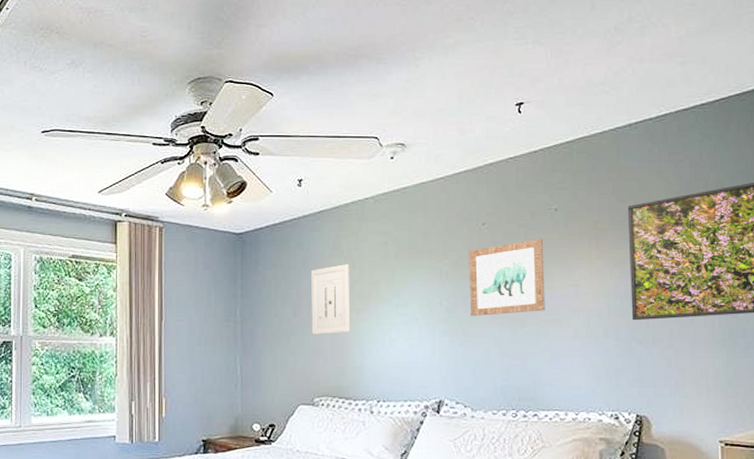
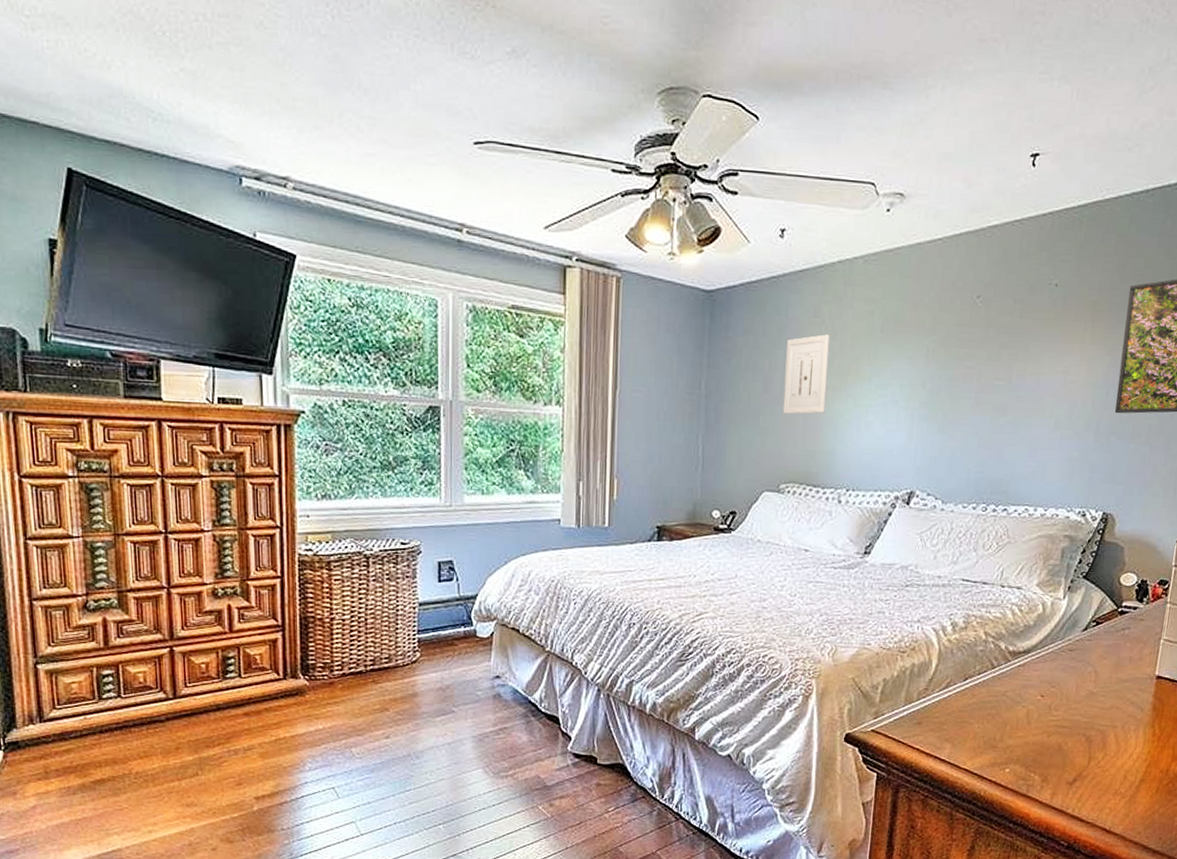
wall art: present [469,238,545,317] -> none [953,317,1038,402]

